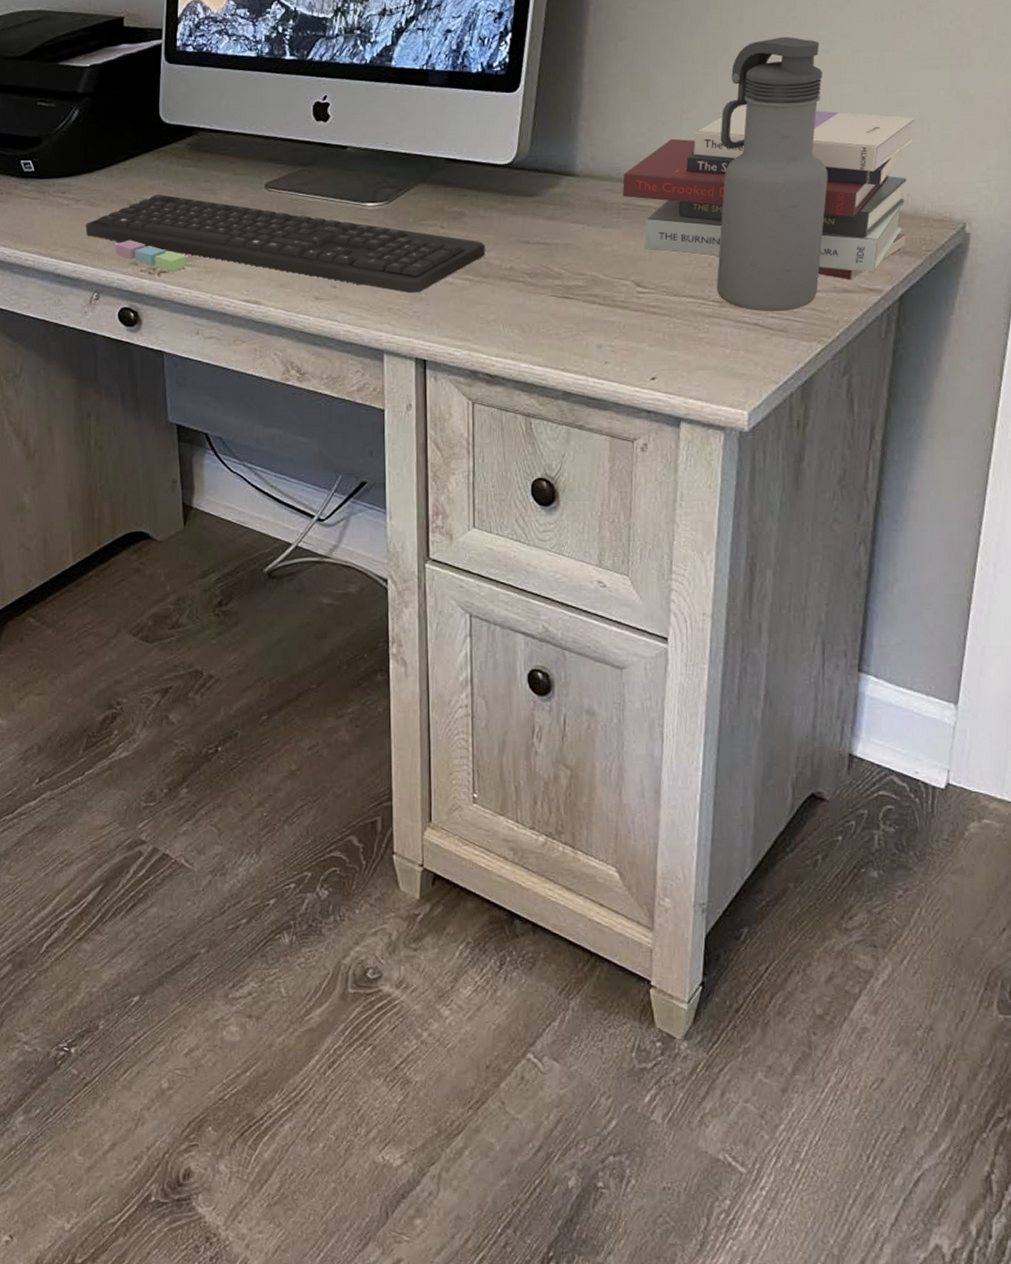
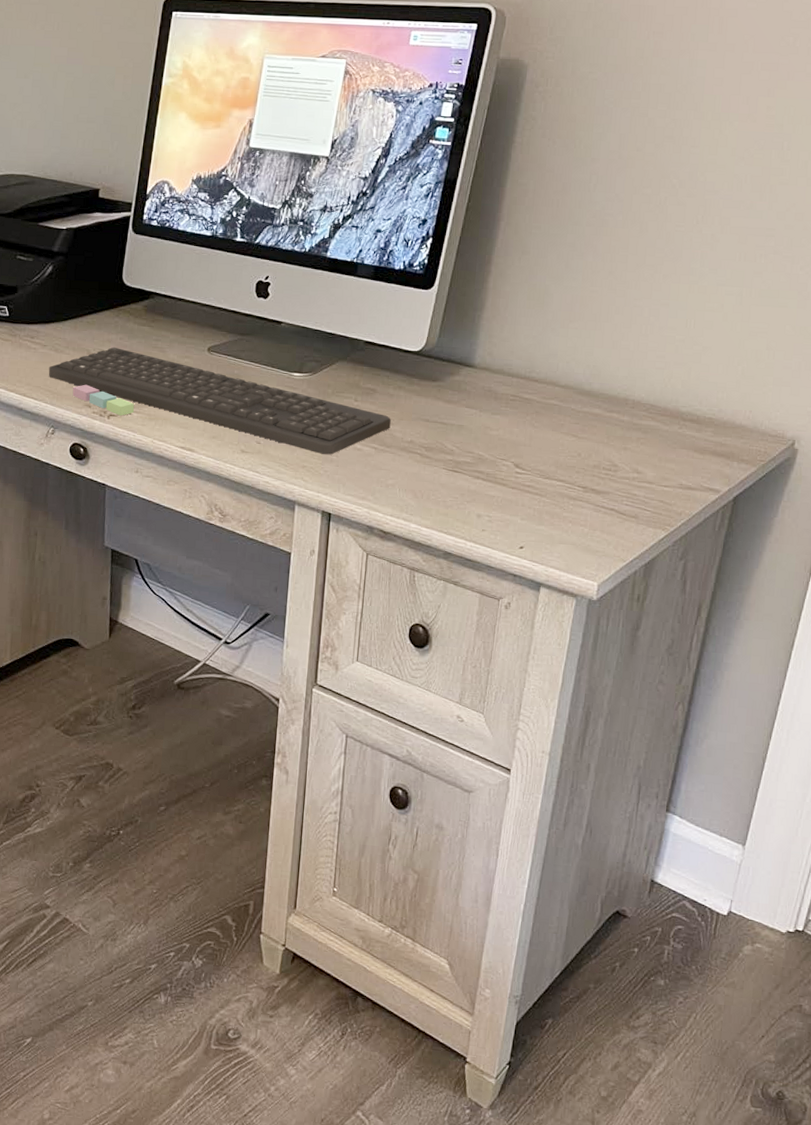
books: present [622,106,916,280] -> none [512,321,764,480]
water bottle: present [717,36,828,312] -> none [583,265,690,501]

